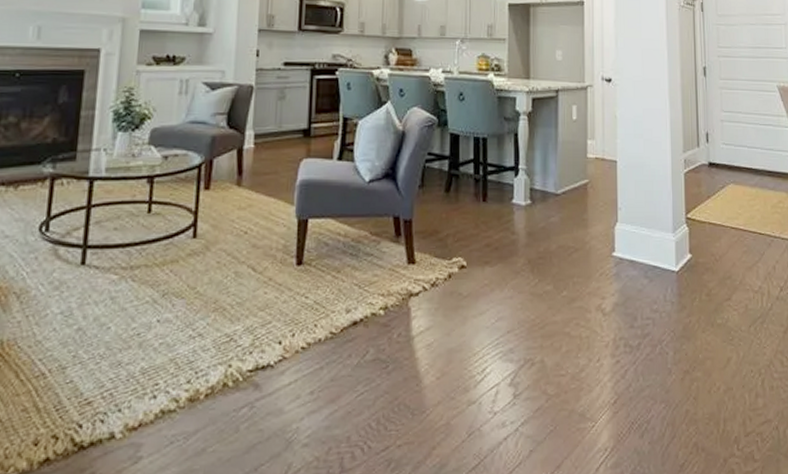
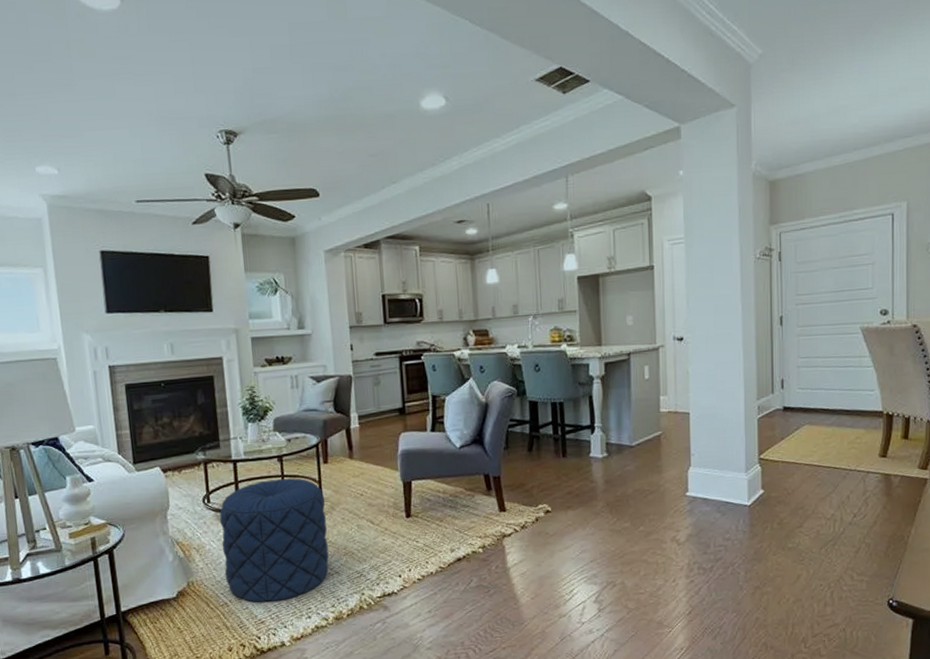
pouf: none [49,206,199,373] -> present [219,478,329,602]

